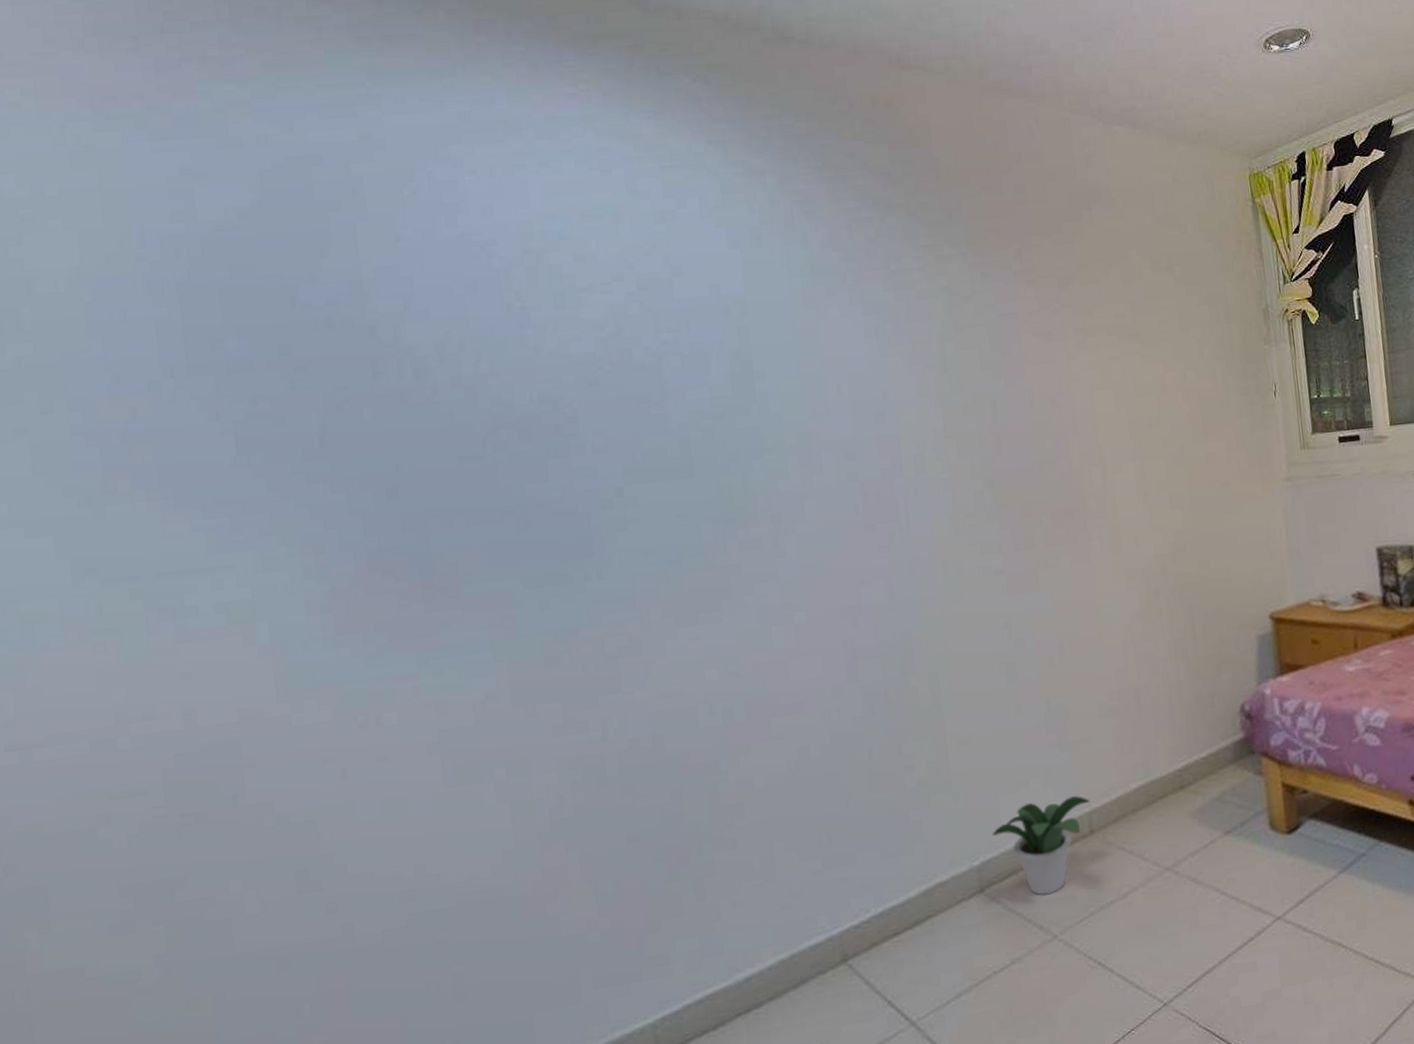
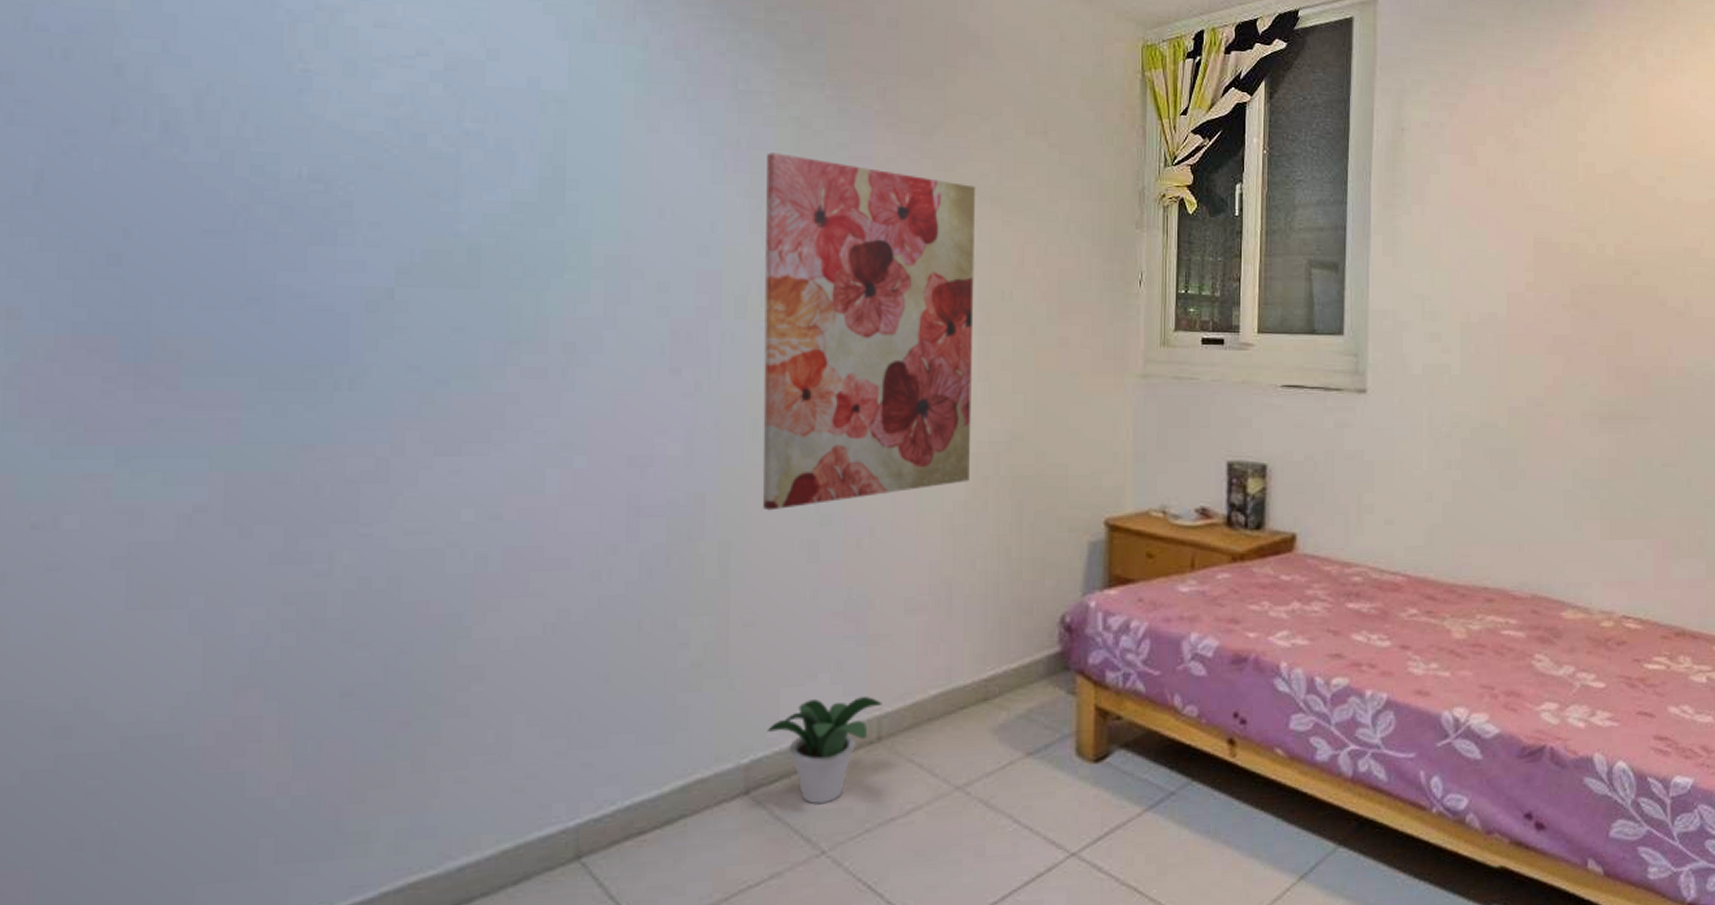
wall art: none [924,321,1142,642] -> present [762,152,976,511]

